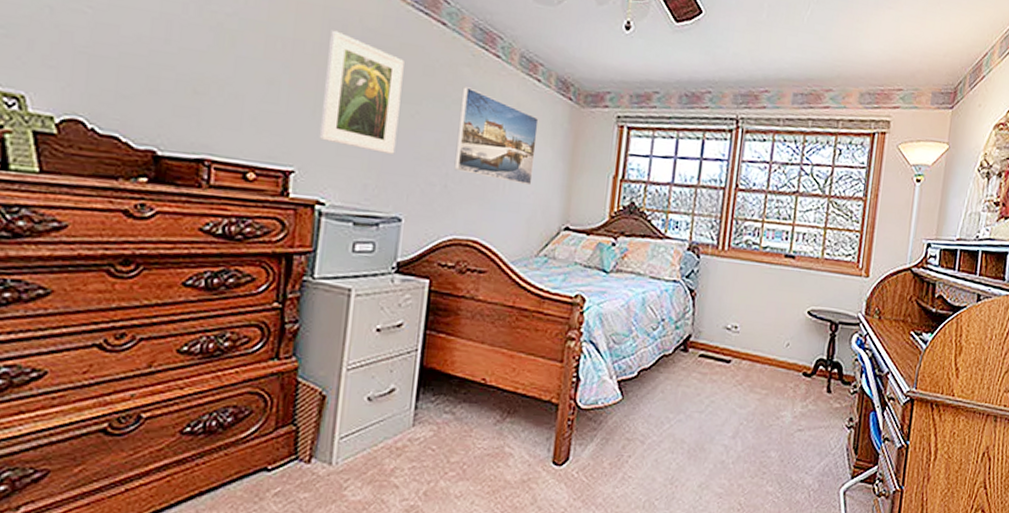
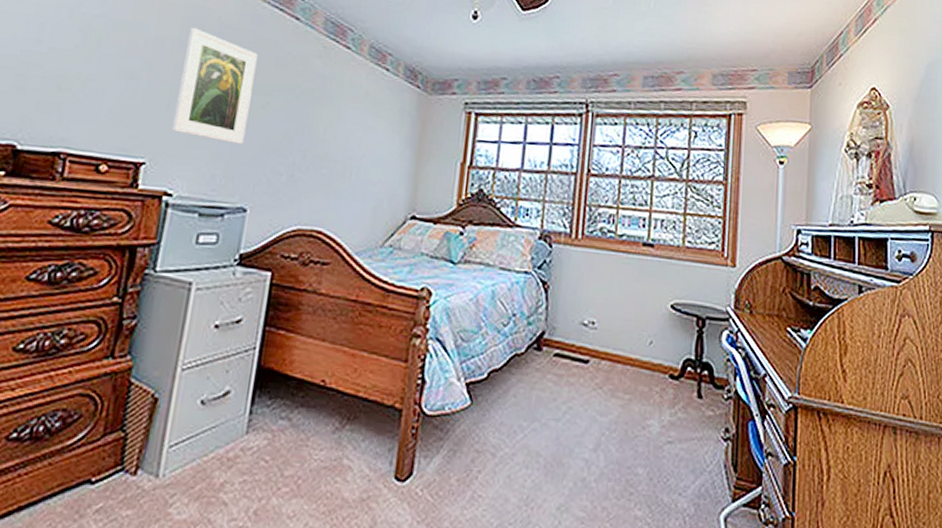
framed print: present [454,87,539,186] -> none [301,77,387,174]

